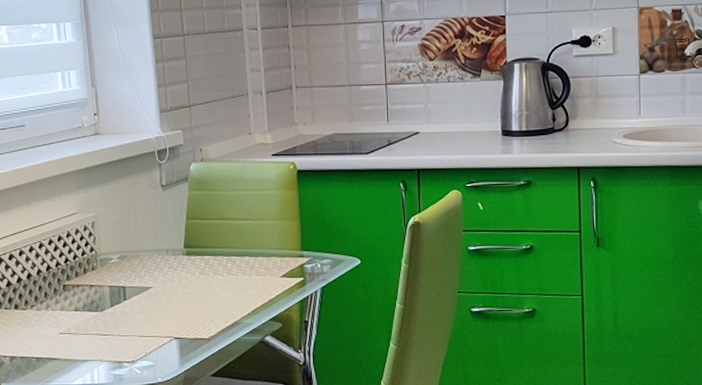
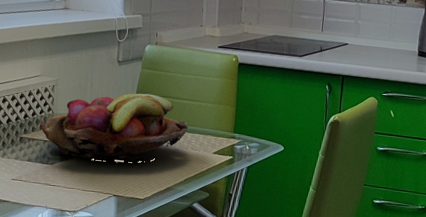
fruit basket: none [84,218,248,301] -> present [41,93,188,162]

